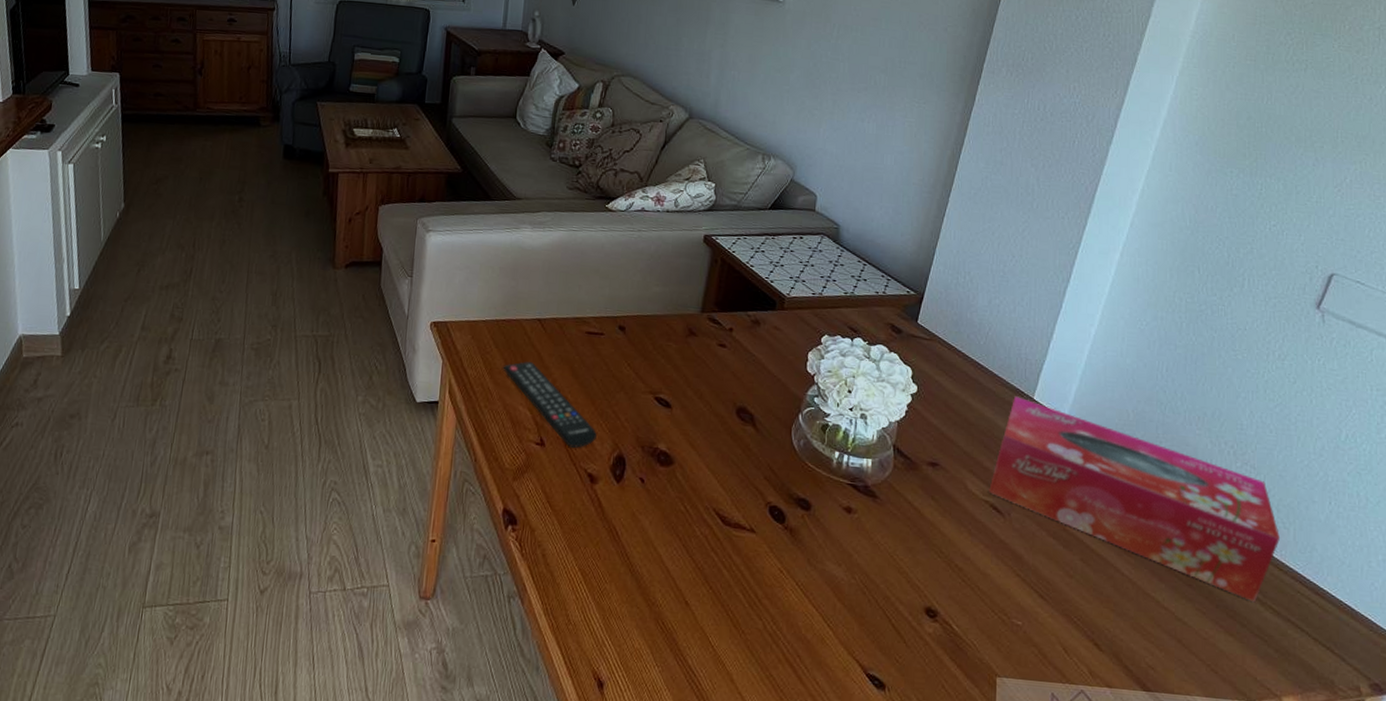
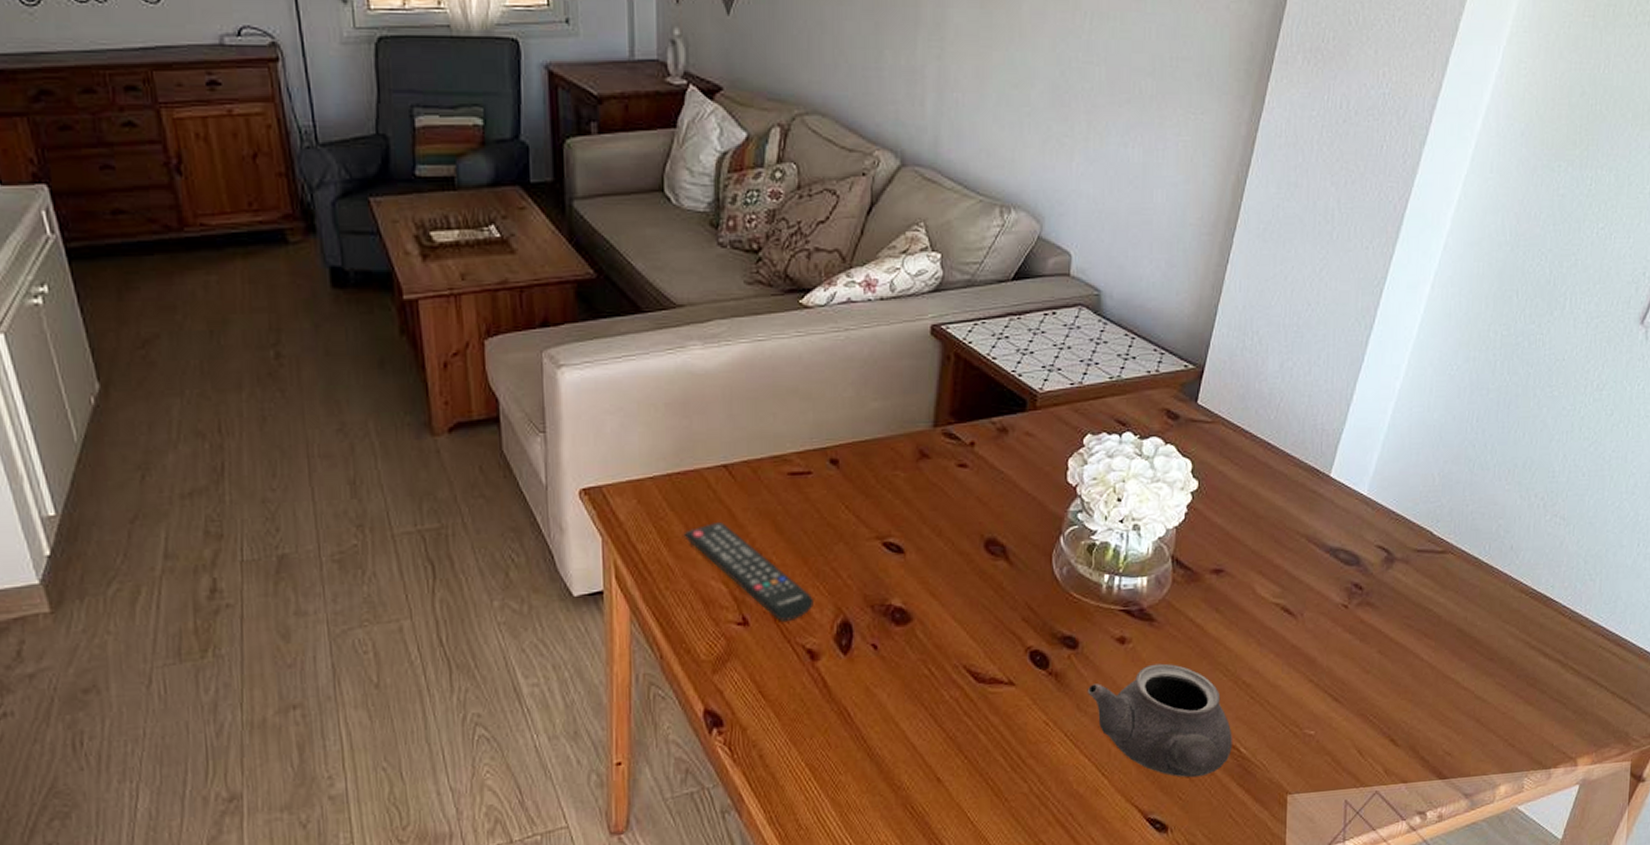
teapot: none [817,535,946,645] -> present [1087,663,1232,778]
tissue box: present [989,396,1280,603] -> none [1280,476,1585,666]

